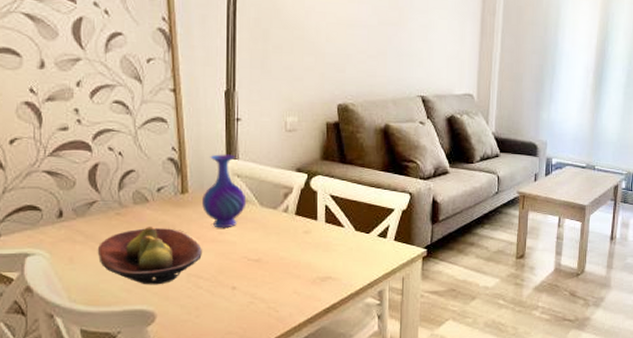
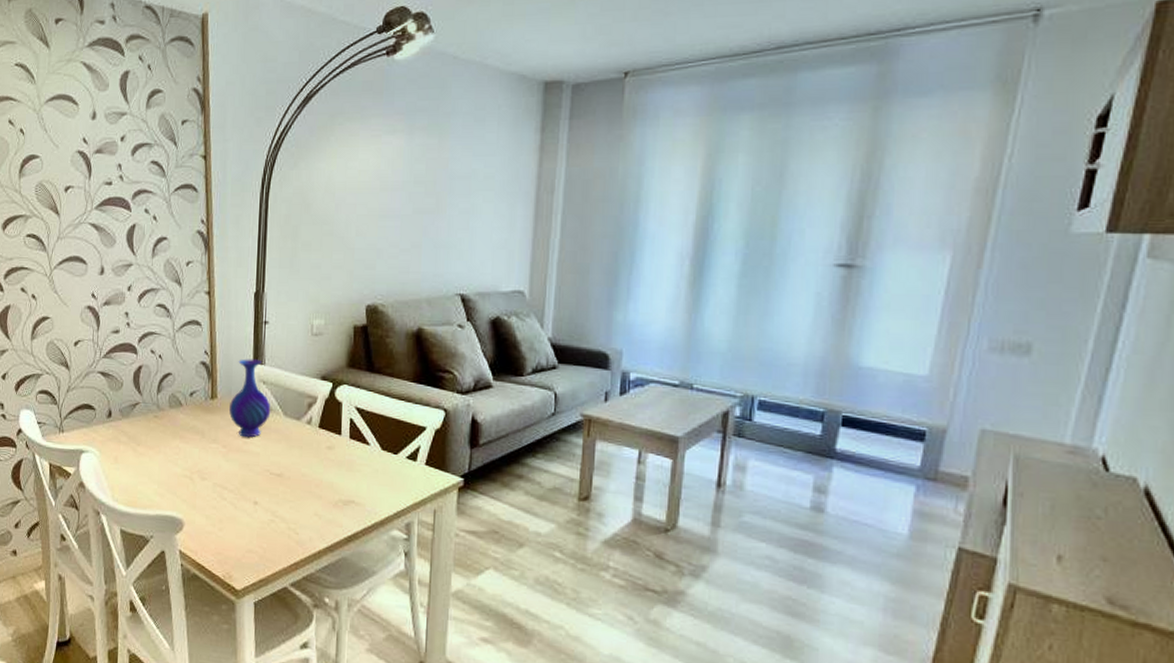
fruit bowl: present [98,227,202,285] -> none [138,431,228,492]

